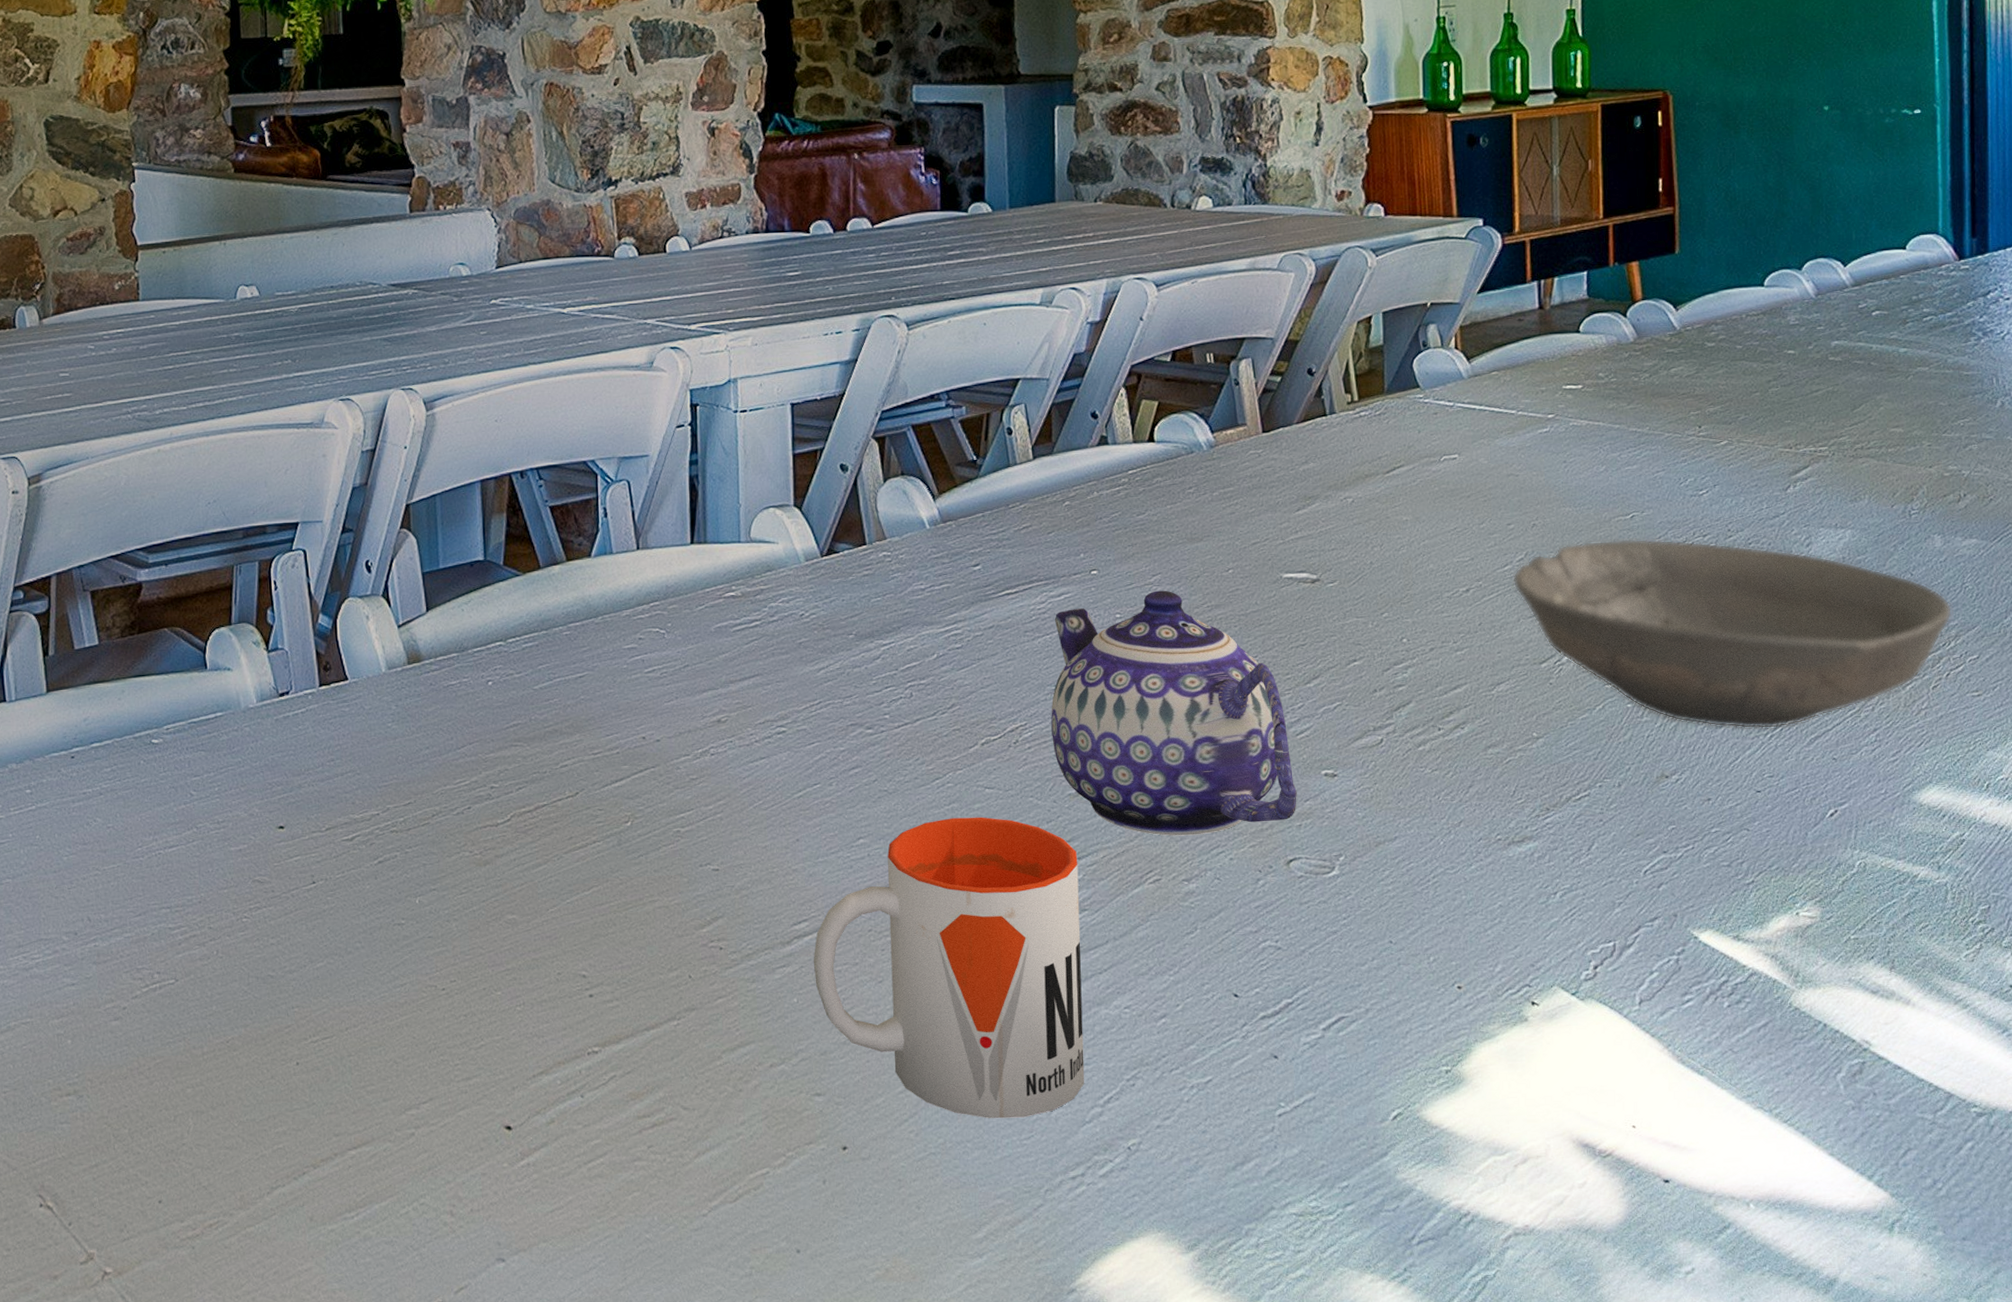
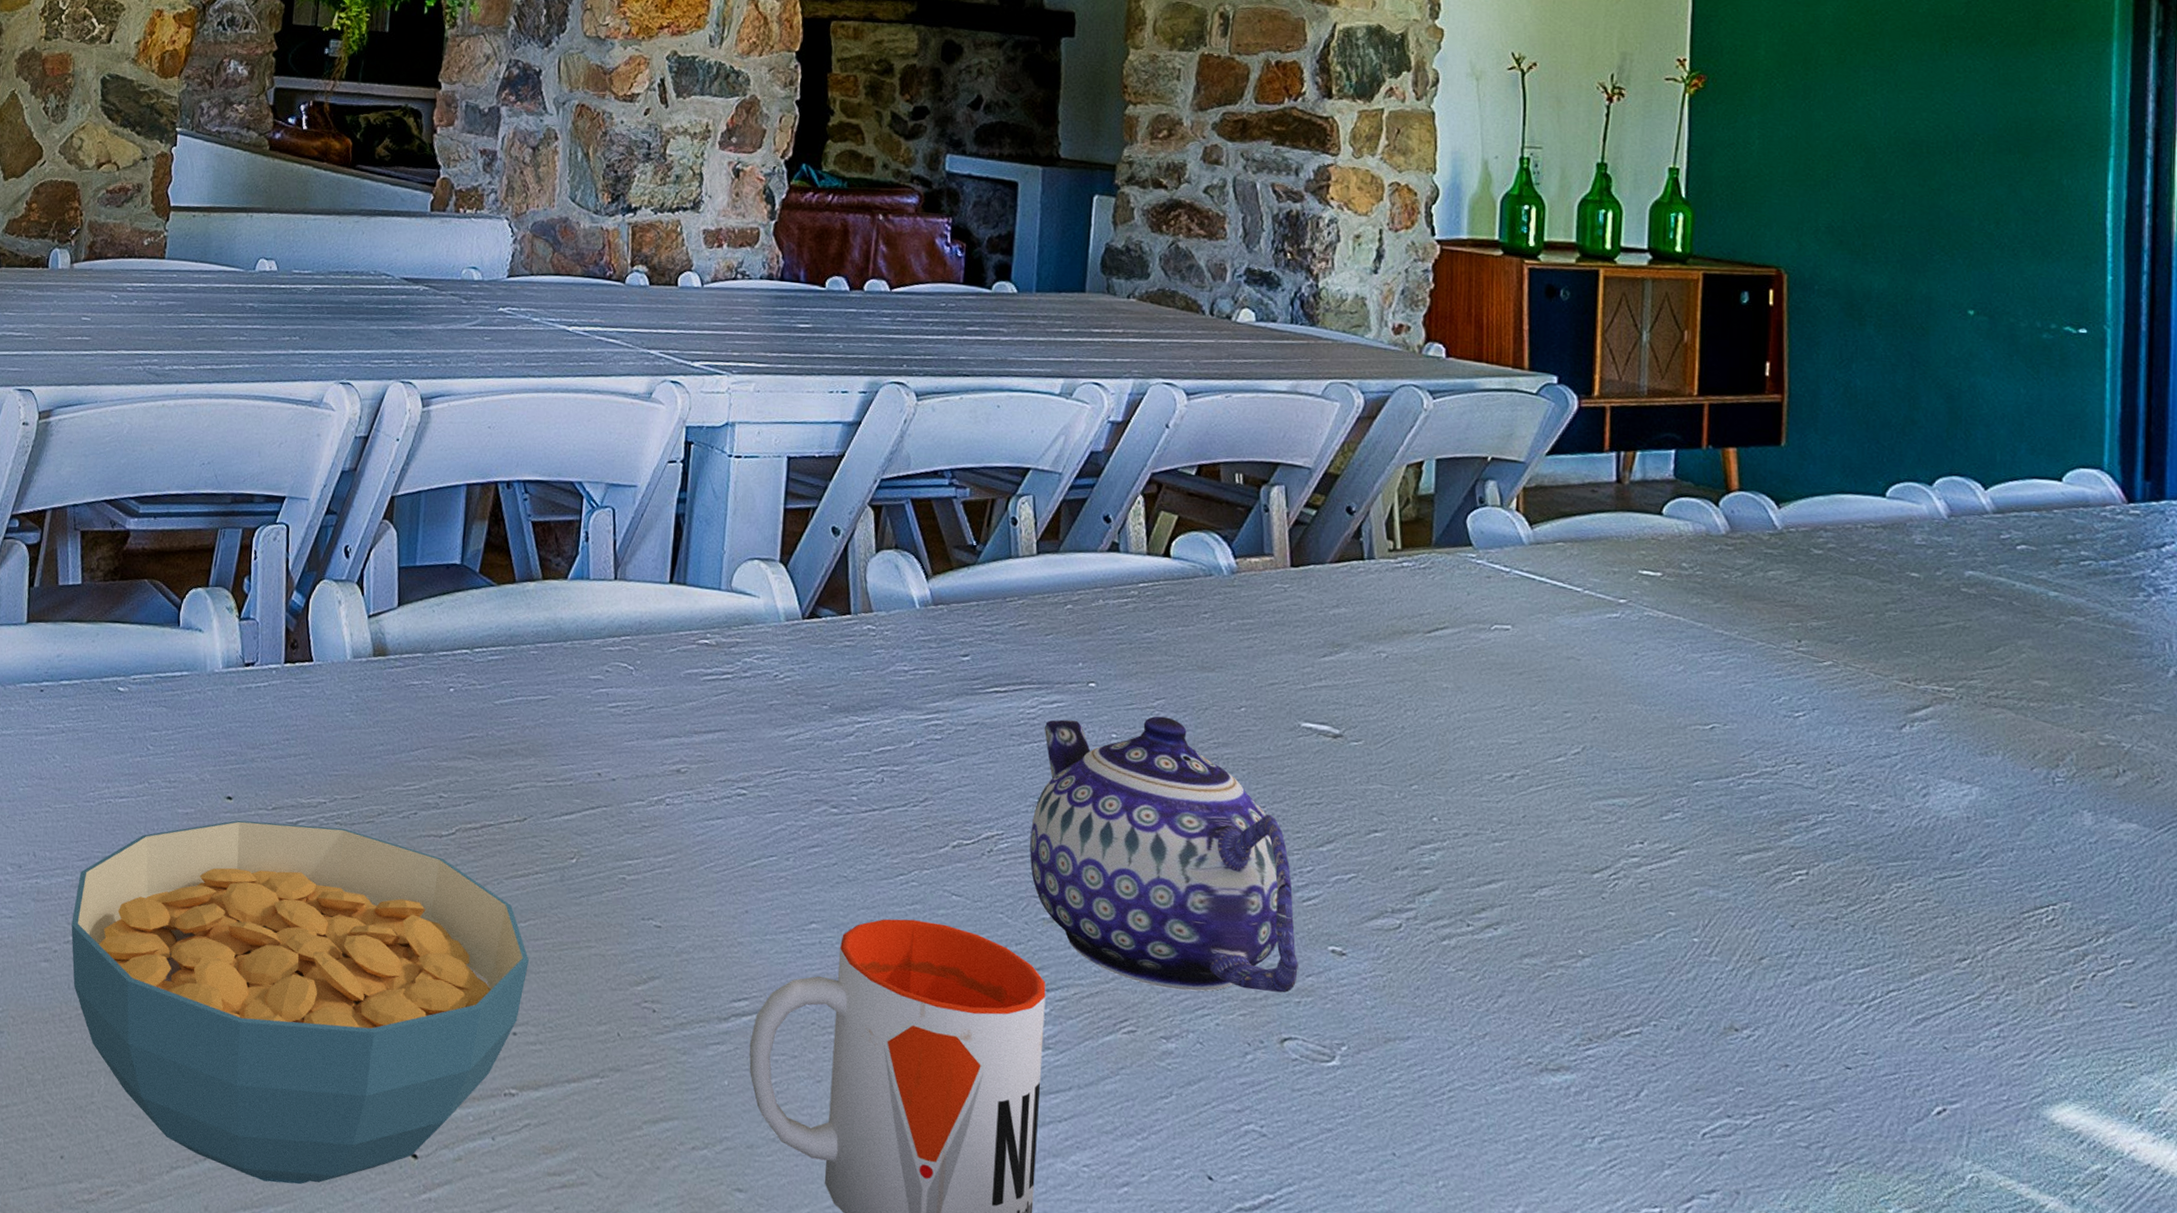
cereal bowl: none [137,835,597,1182] -> present [71,820,529,1185]
bowl: present [1513,538,1953,729] -> none [1565,745,2103,1000]

